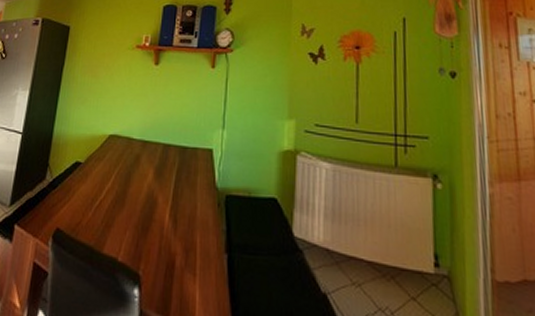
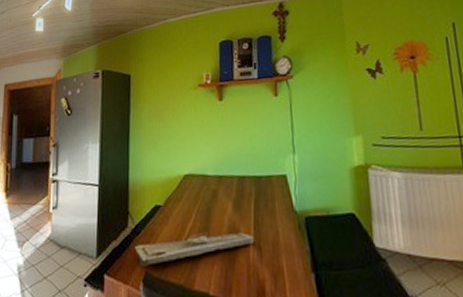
cutting board: none [49,195,172,222] -> present [135,231,255,266]

